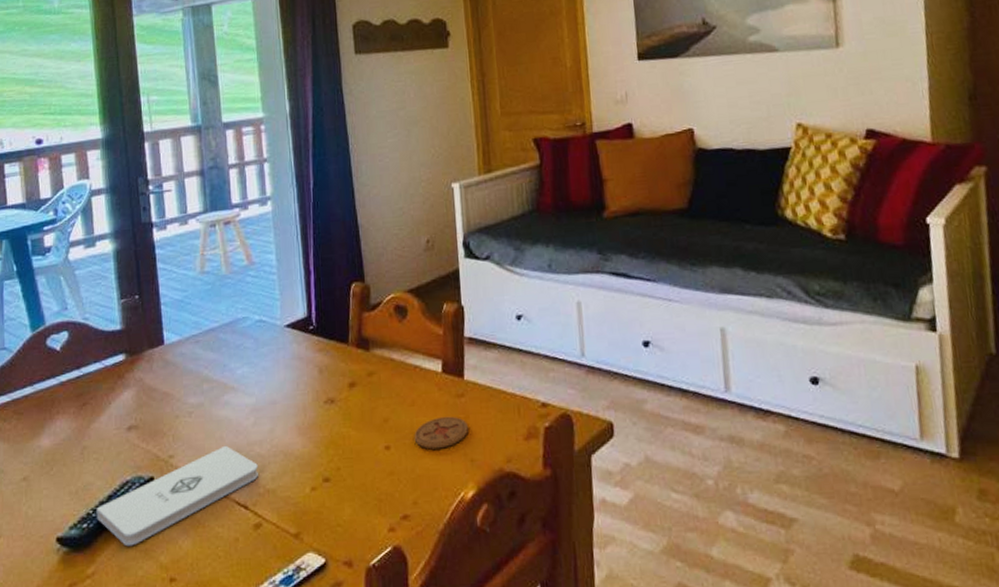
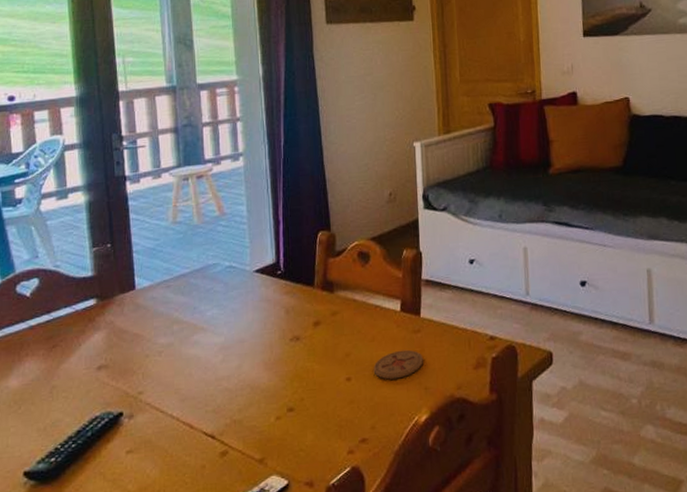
notepad: present [96,445,258,547] -> none [64,381,225,478]

